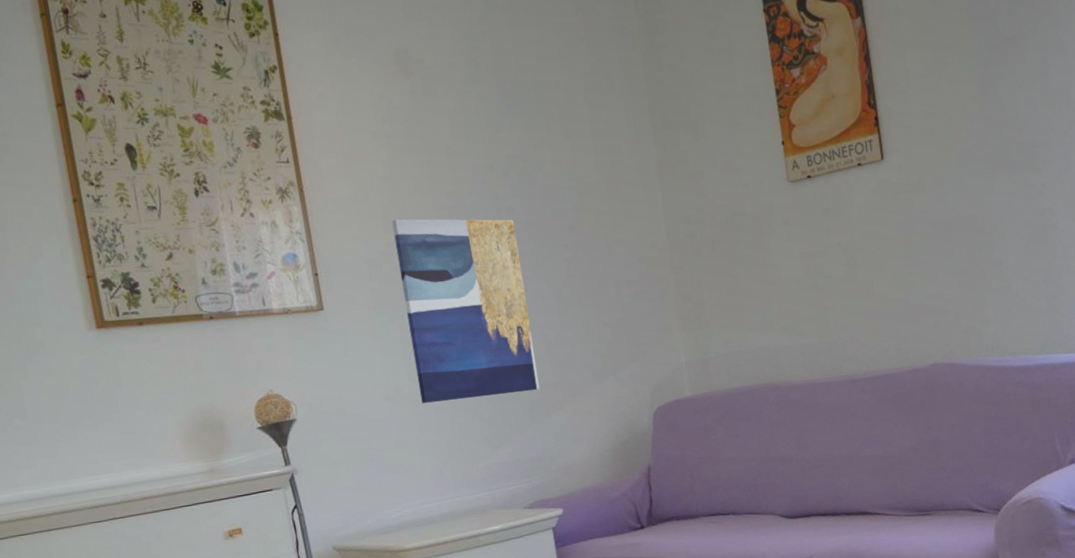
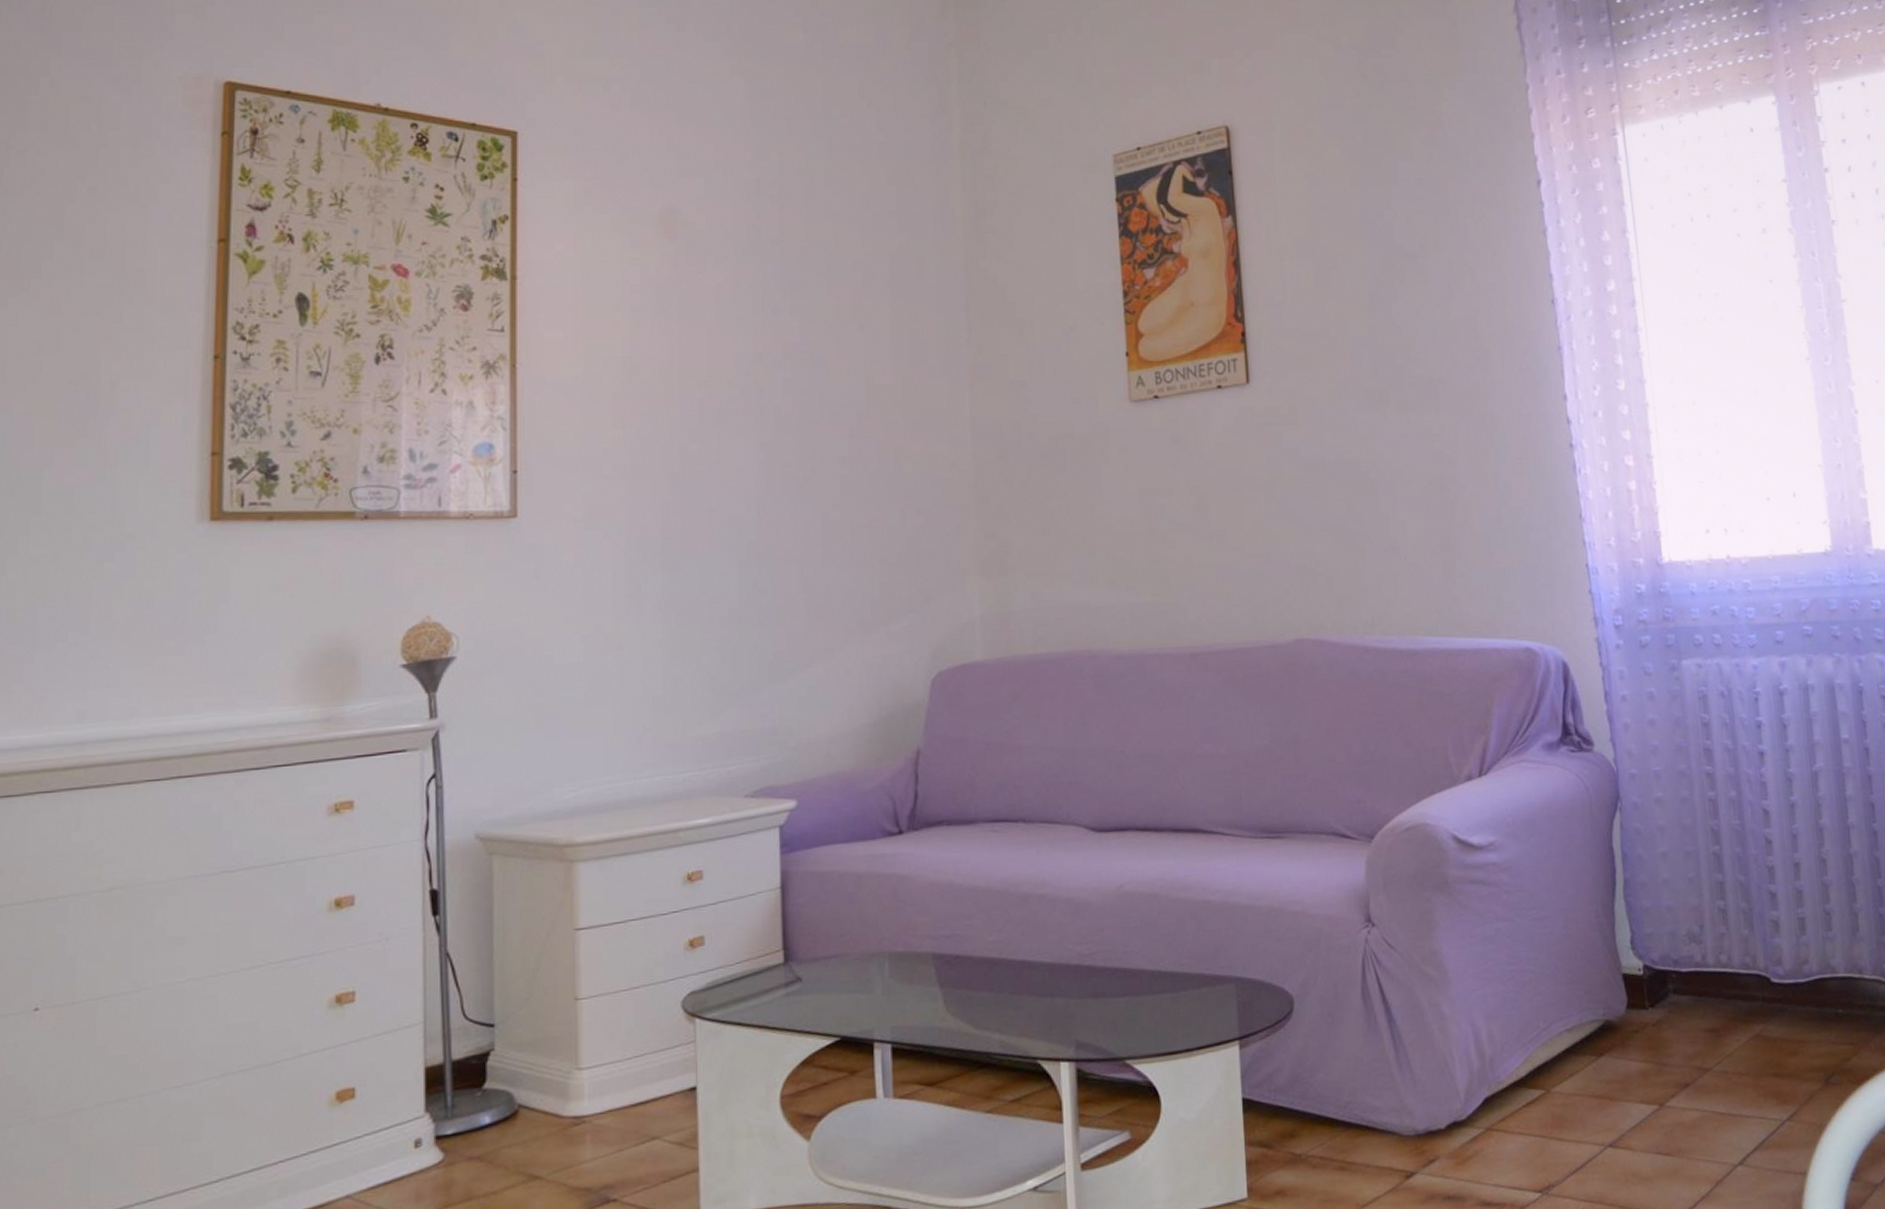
wall art: present [392,219,540,403] -> none [624,410,787,647]

